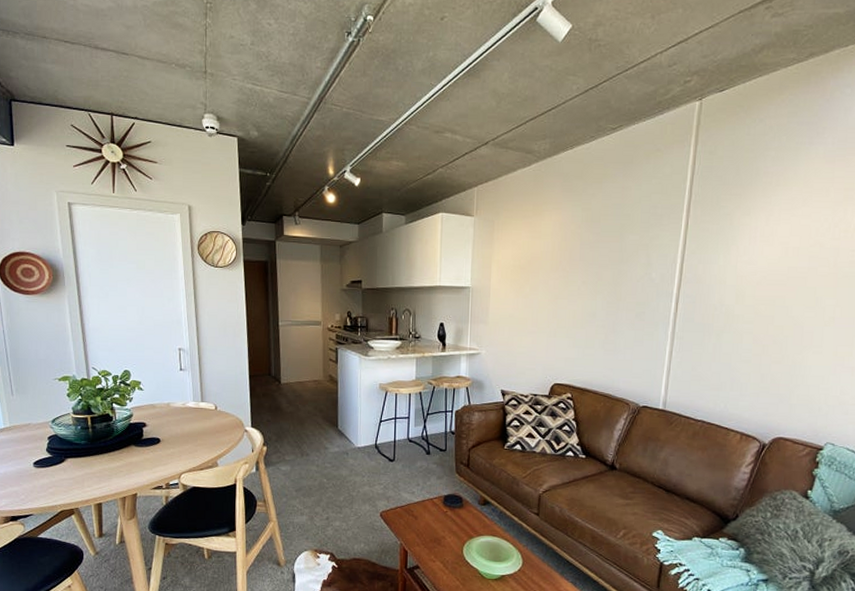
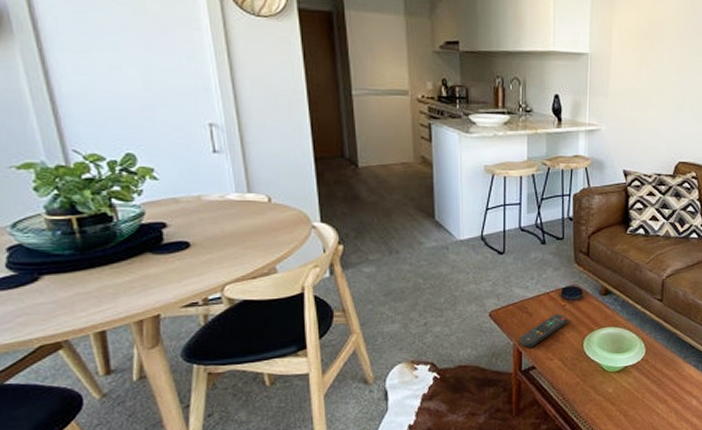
remote control: none [405,519,449,548] -> present [519,314,567,347]

